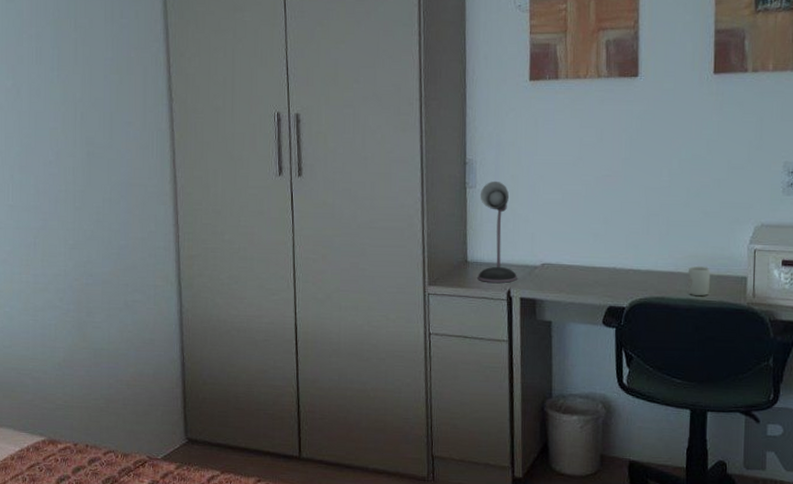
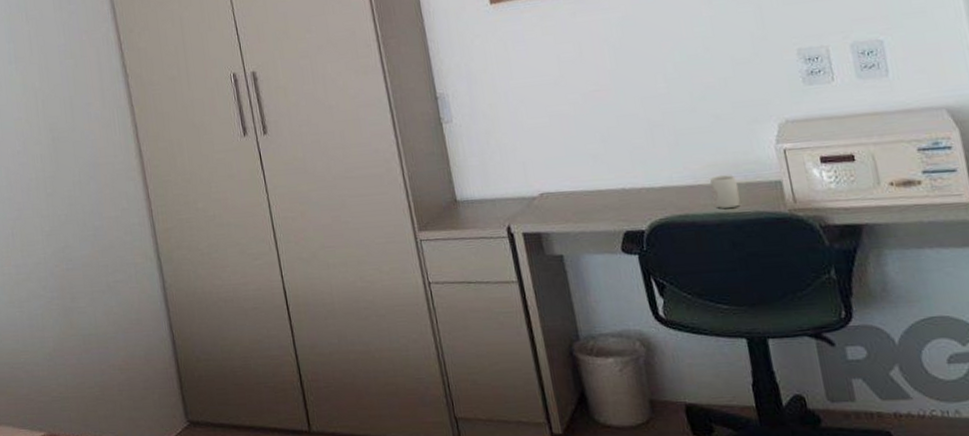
desk lamp: present [477,181,517,283] -> none [458,112,515,221]

